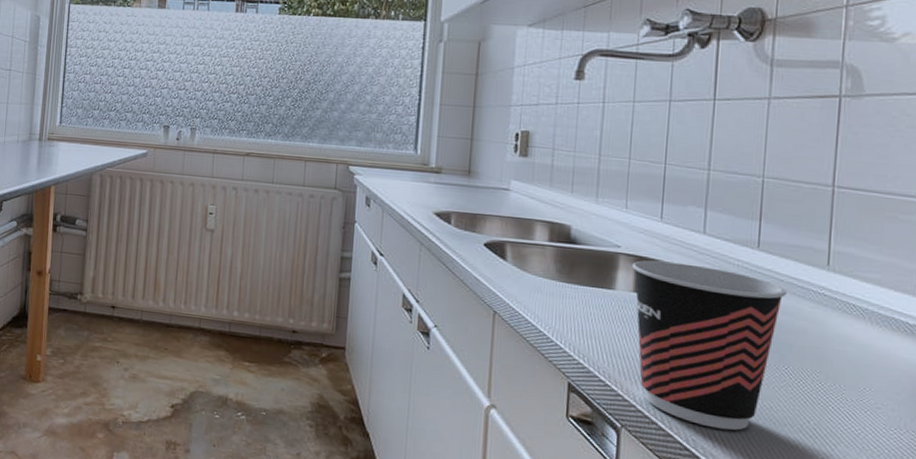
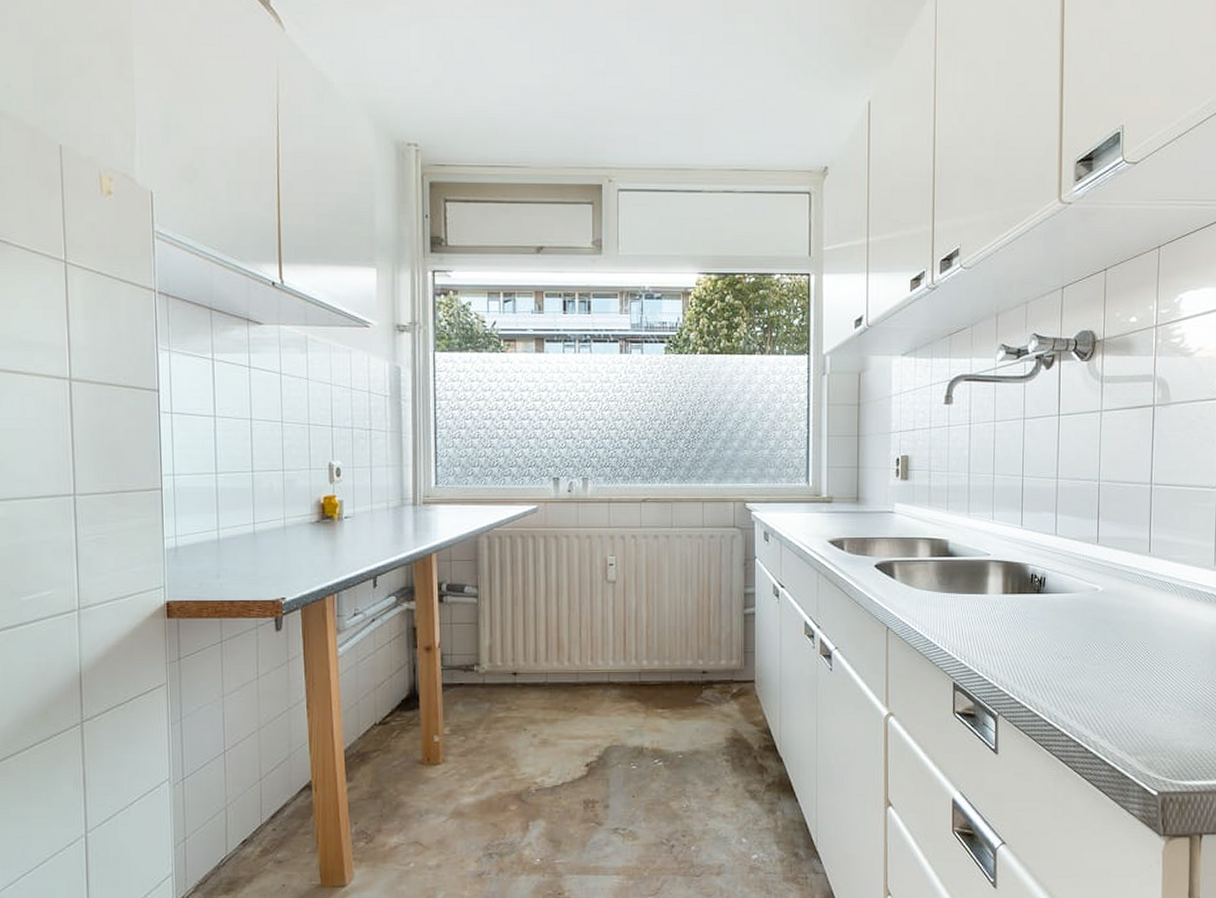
cup: present [632,260,787,431] -> none [1000,563,1120,703]

